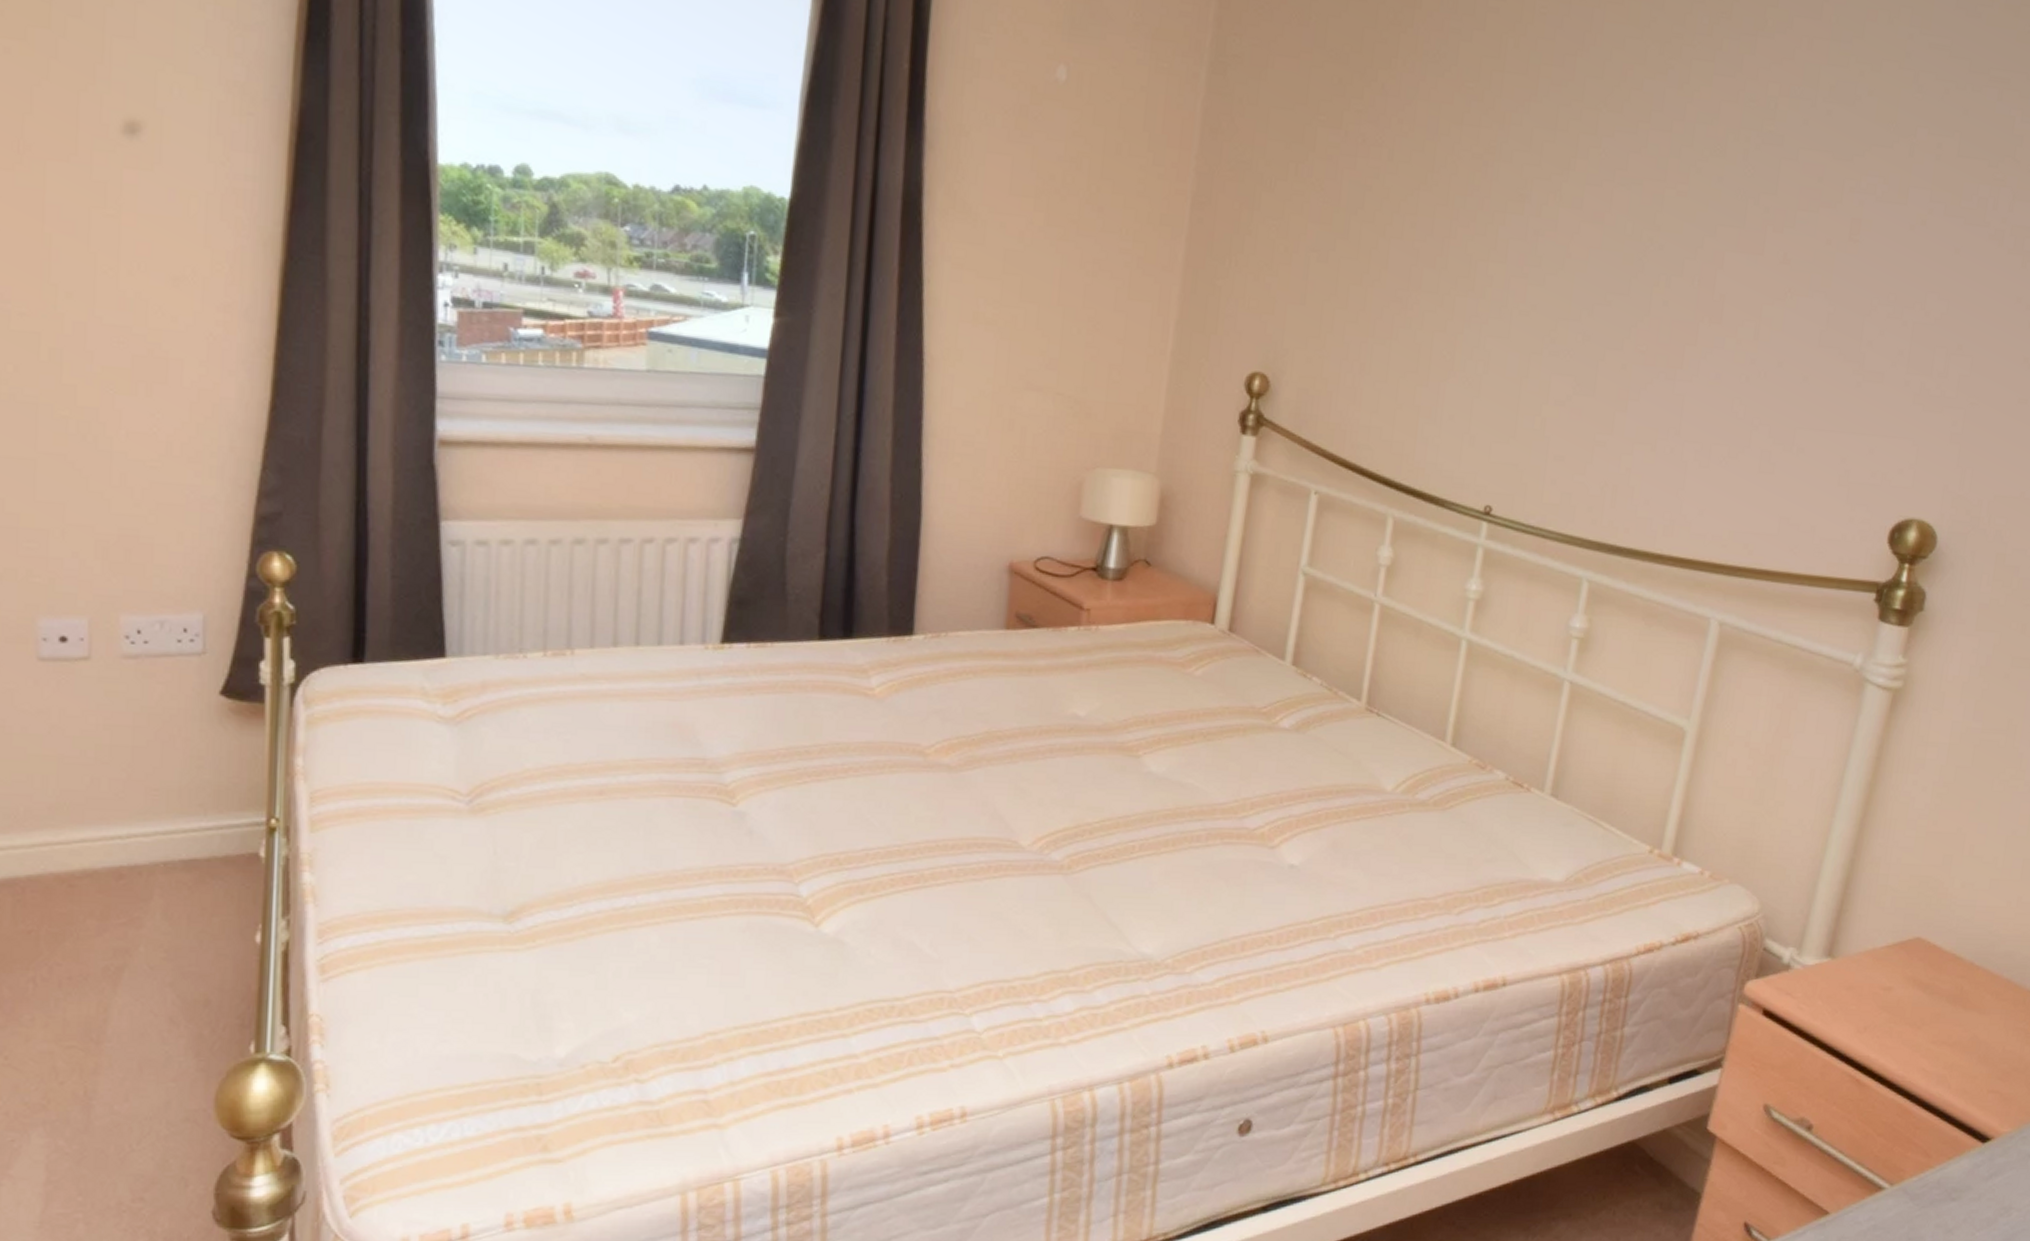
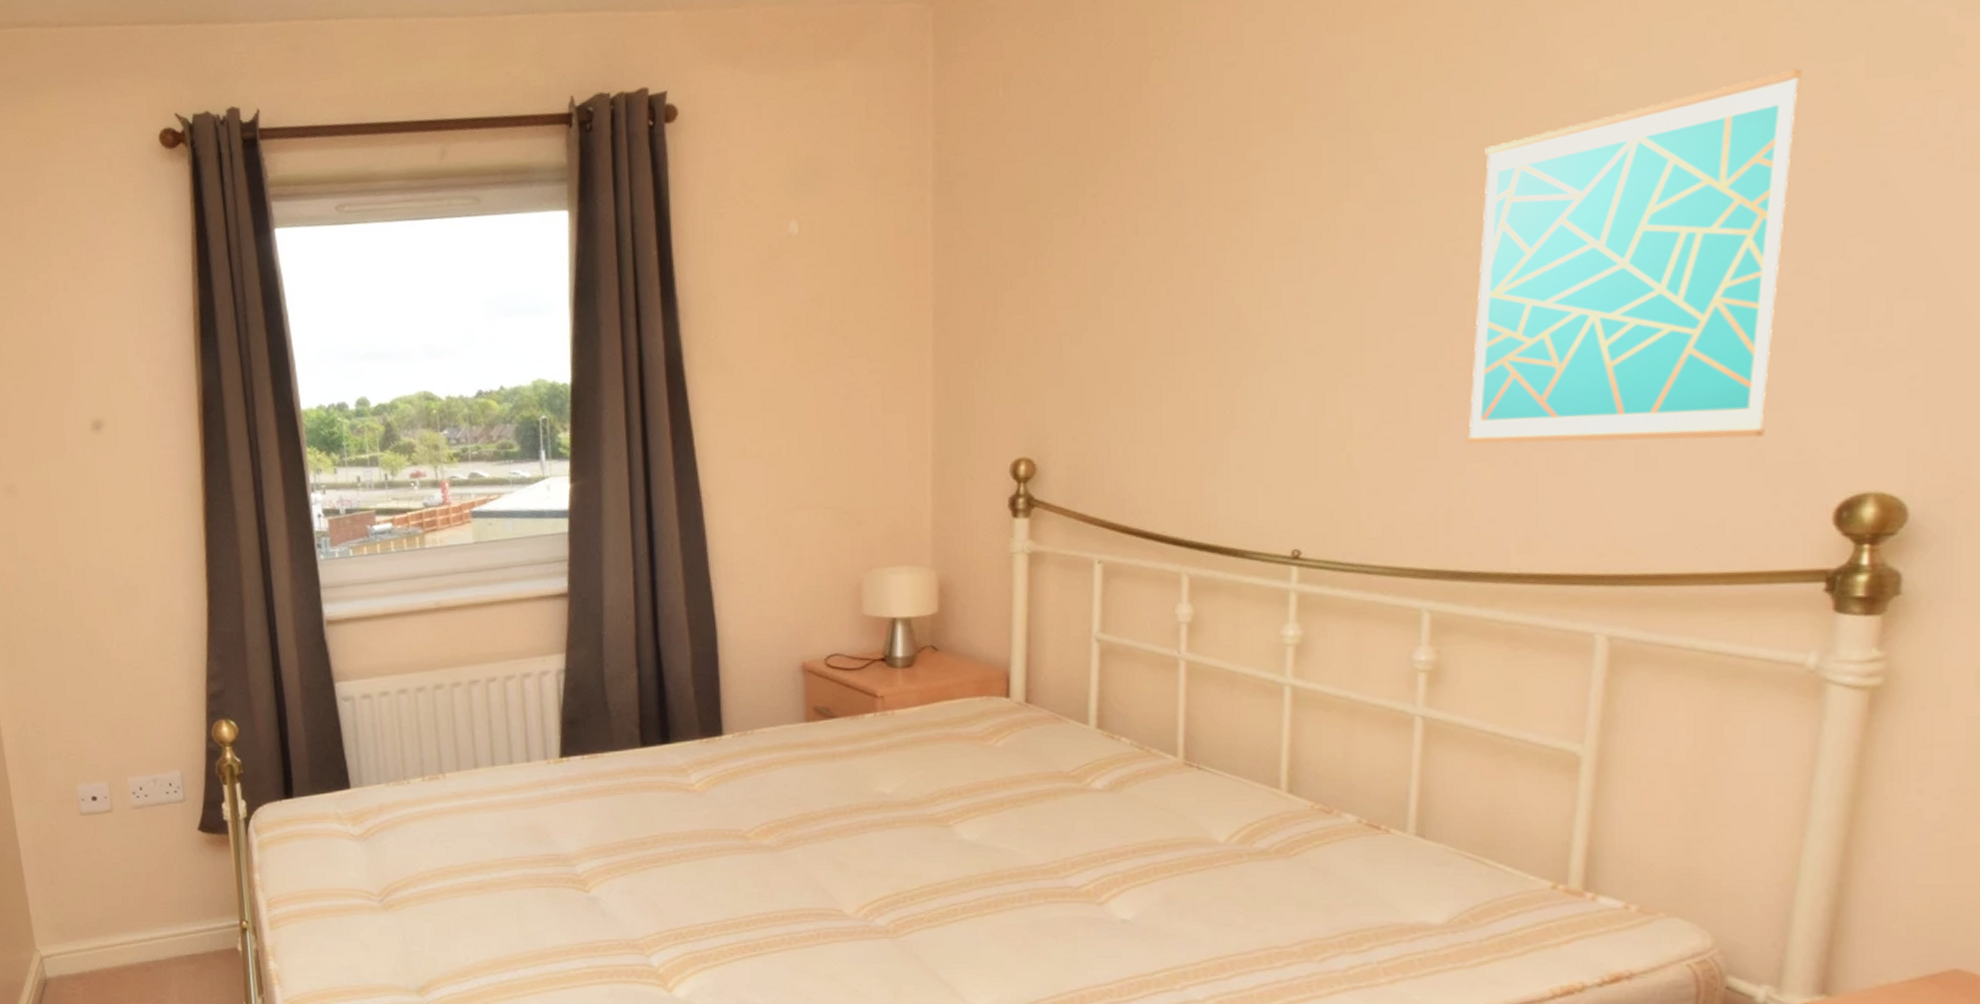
wall art: none [1637,134,1918,458] -> present [1466,68,1803,446]

